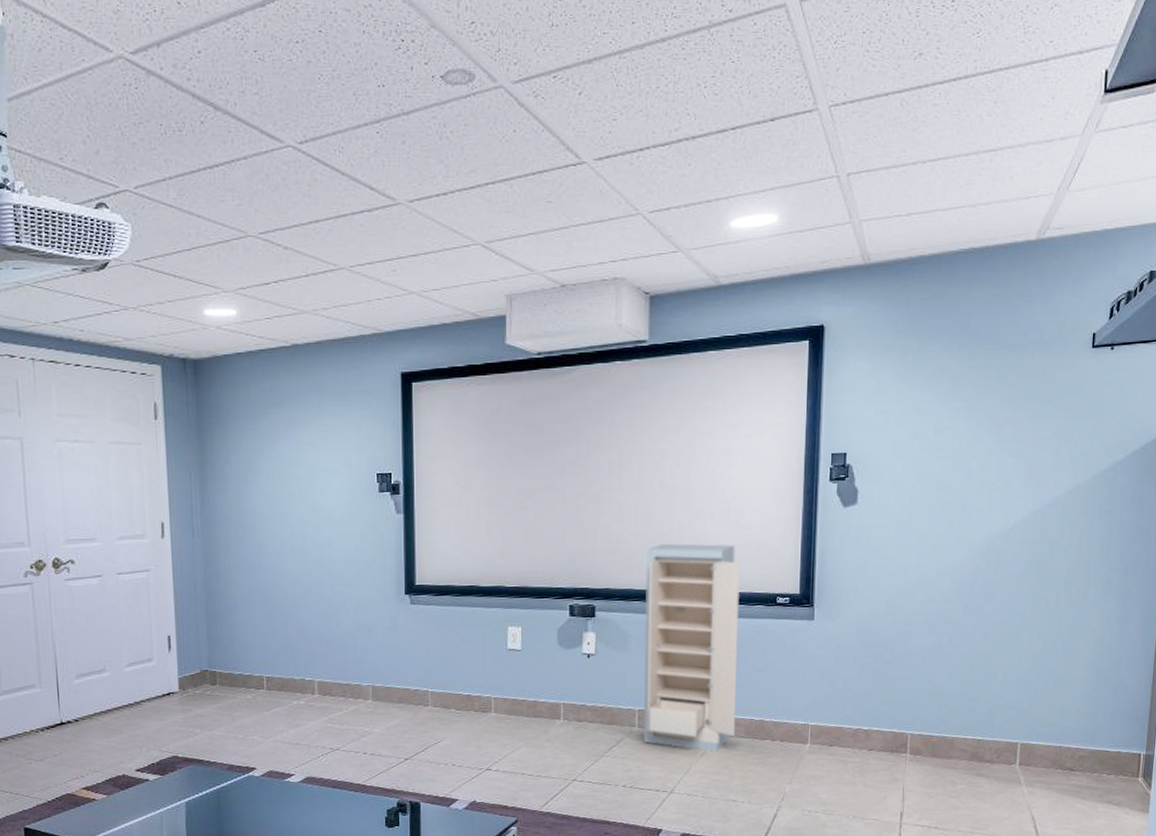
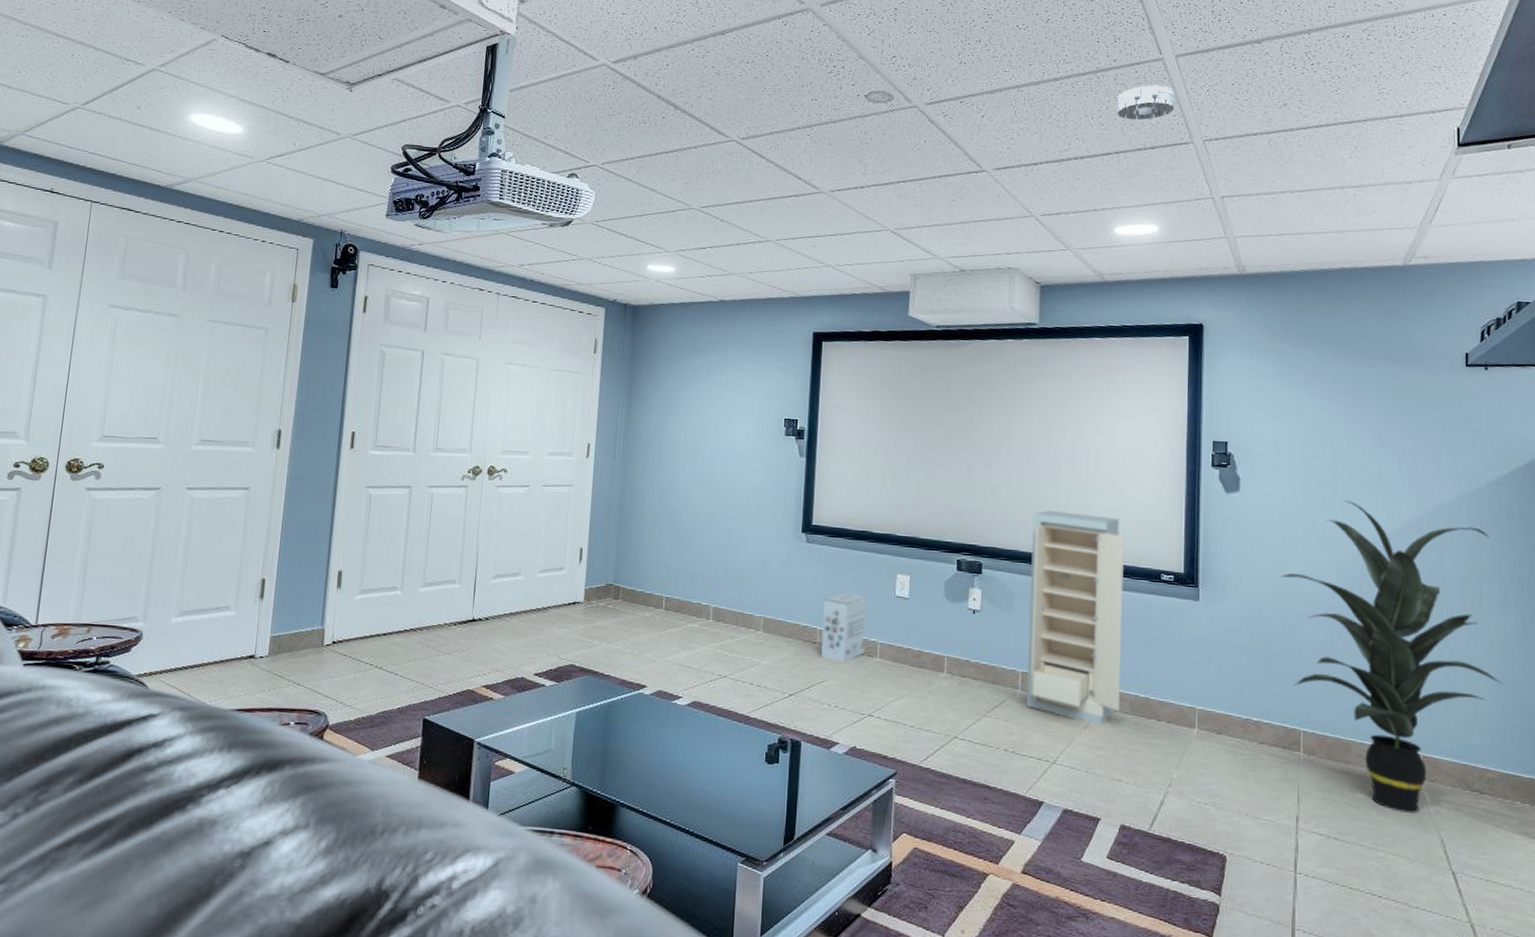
cardboard box: none [432,651,479,722] -> present [820,592,868,663]
smoke detector: none [733,39,799,86] -> present [1117,85,1175,121]
indoor plant: none [894,503,1101,797] -> present [1280,501,1504,813]

